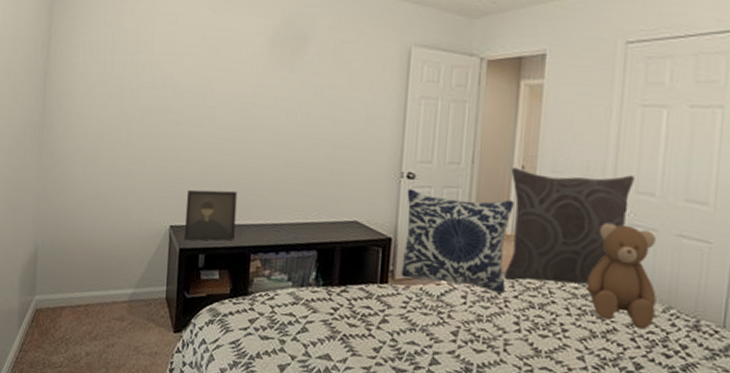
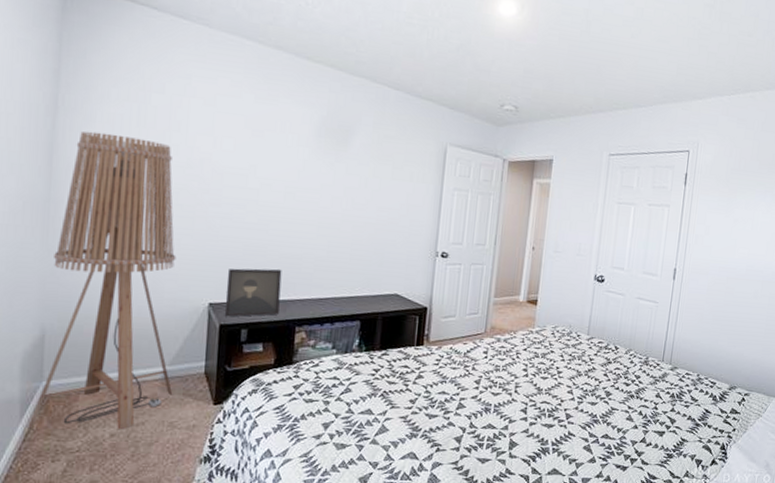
floor lamp: none [24,58,142,349] -> present [29,131,176,430]
cushion: present [401,189,514,293] -> none [434,266,526,347]
pillow: present [504,167,635,285] -> none [517,248,611,338]
teddy bear: present [586,223,656,330] -> none [576,290,623,367]

